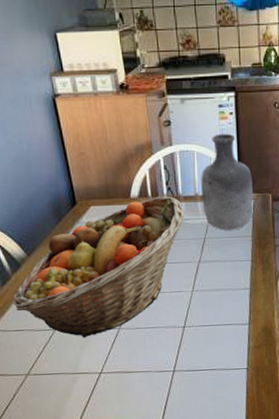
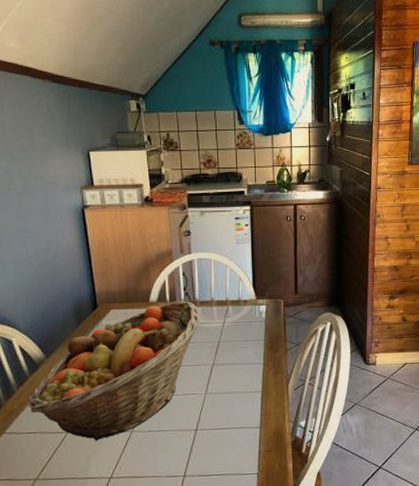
vase: present [201,133,253,231] -> none [217,243,266,335]

